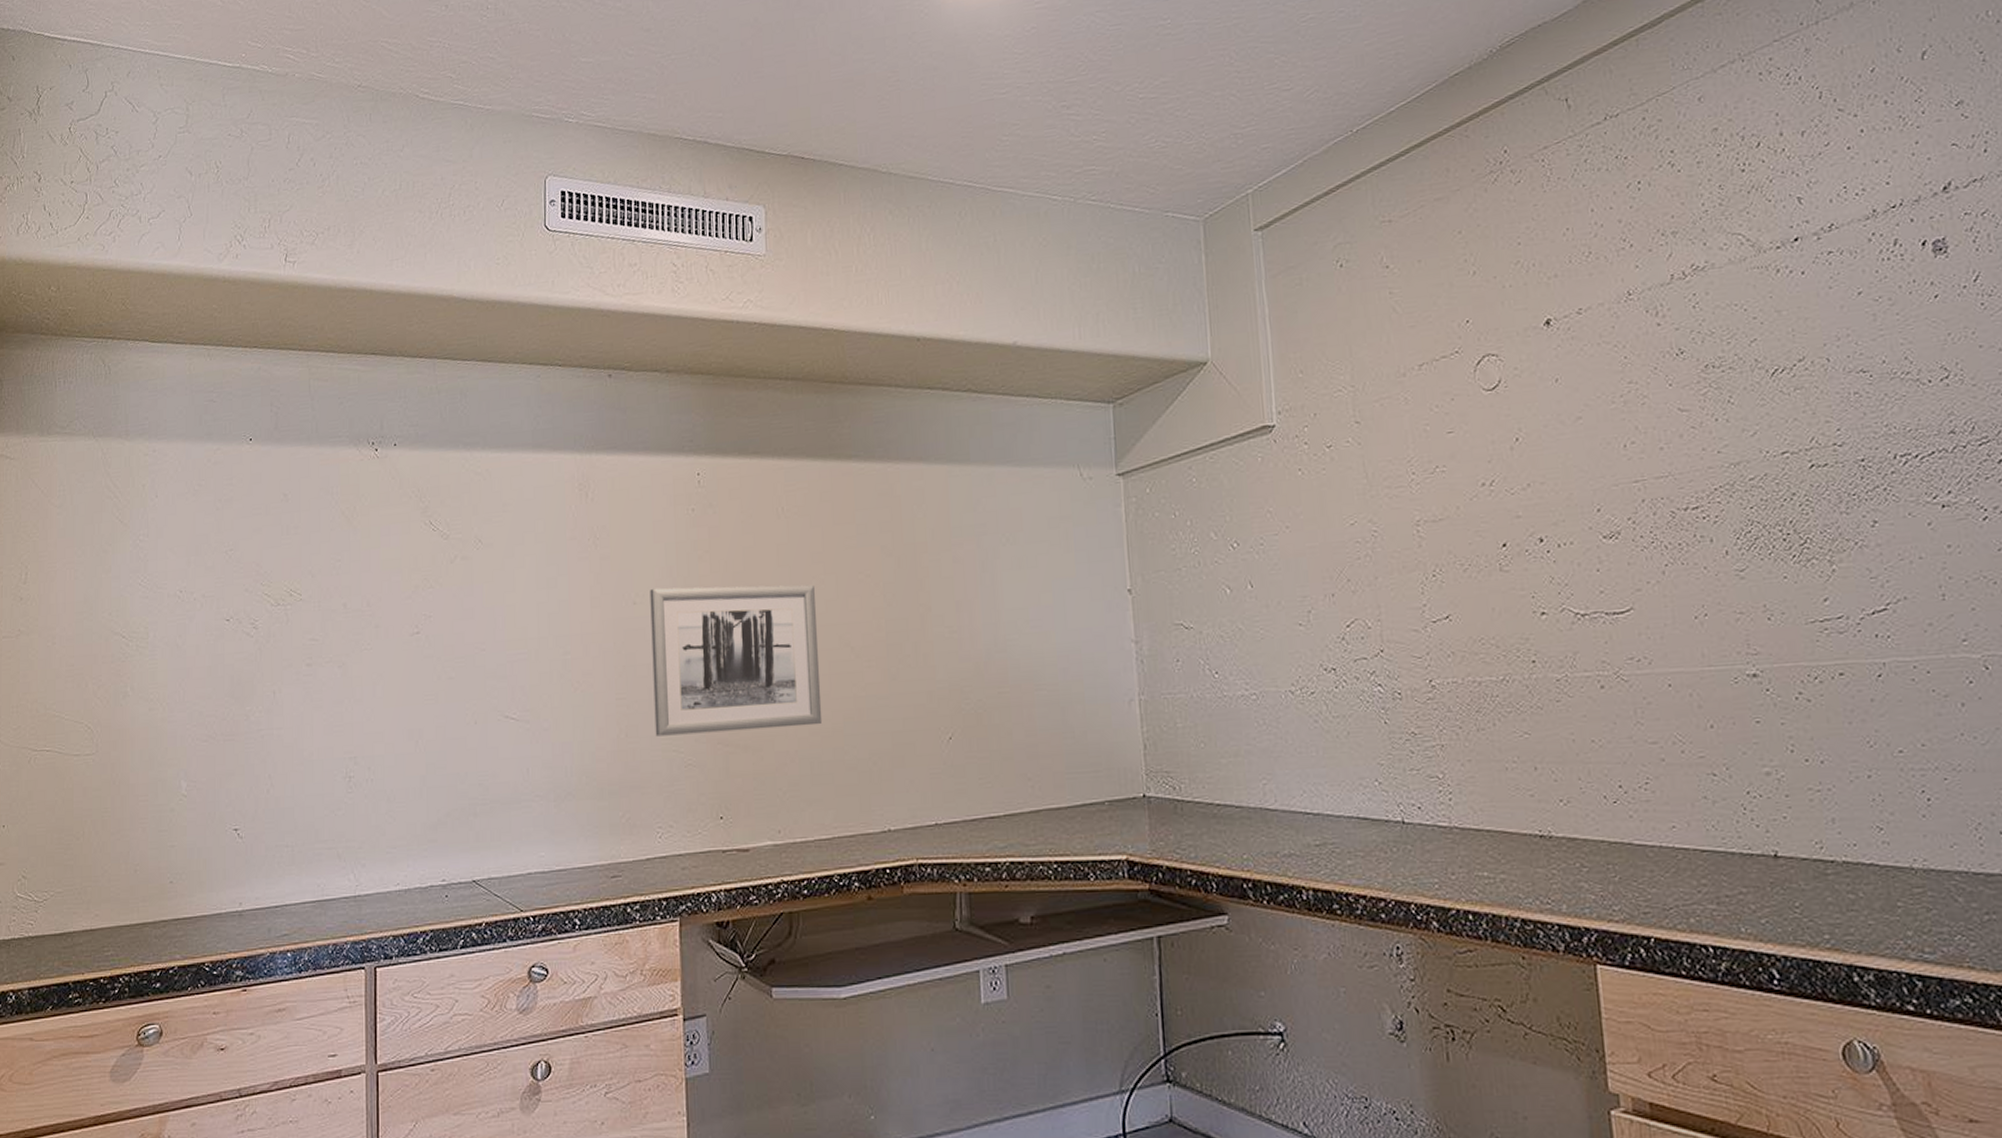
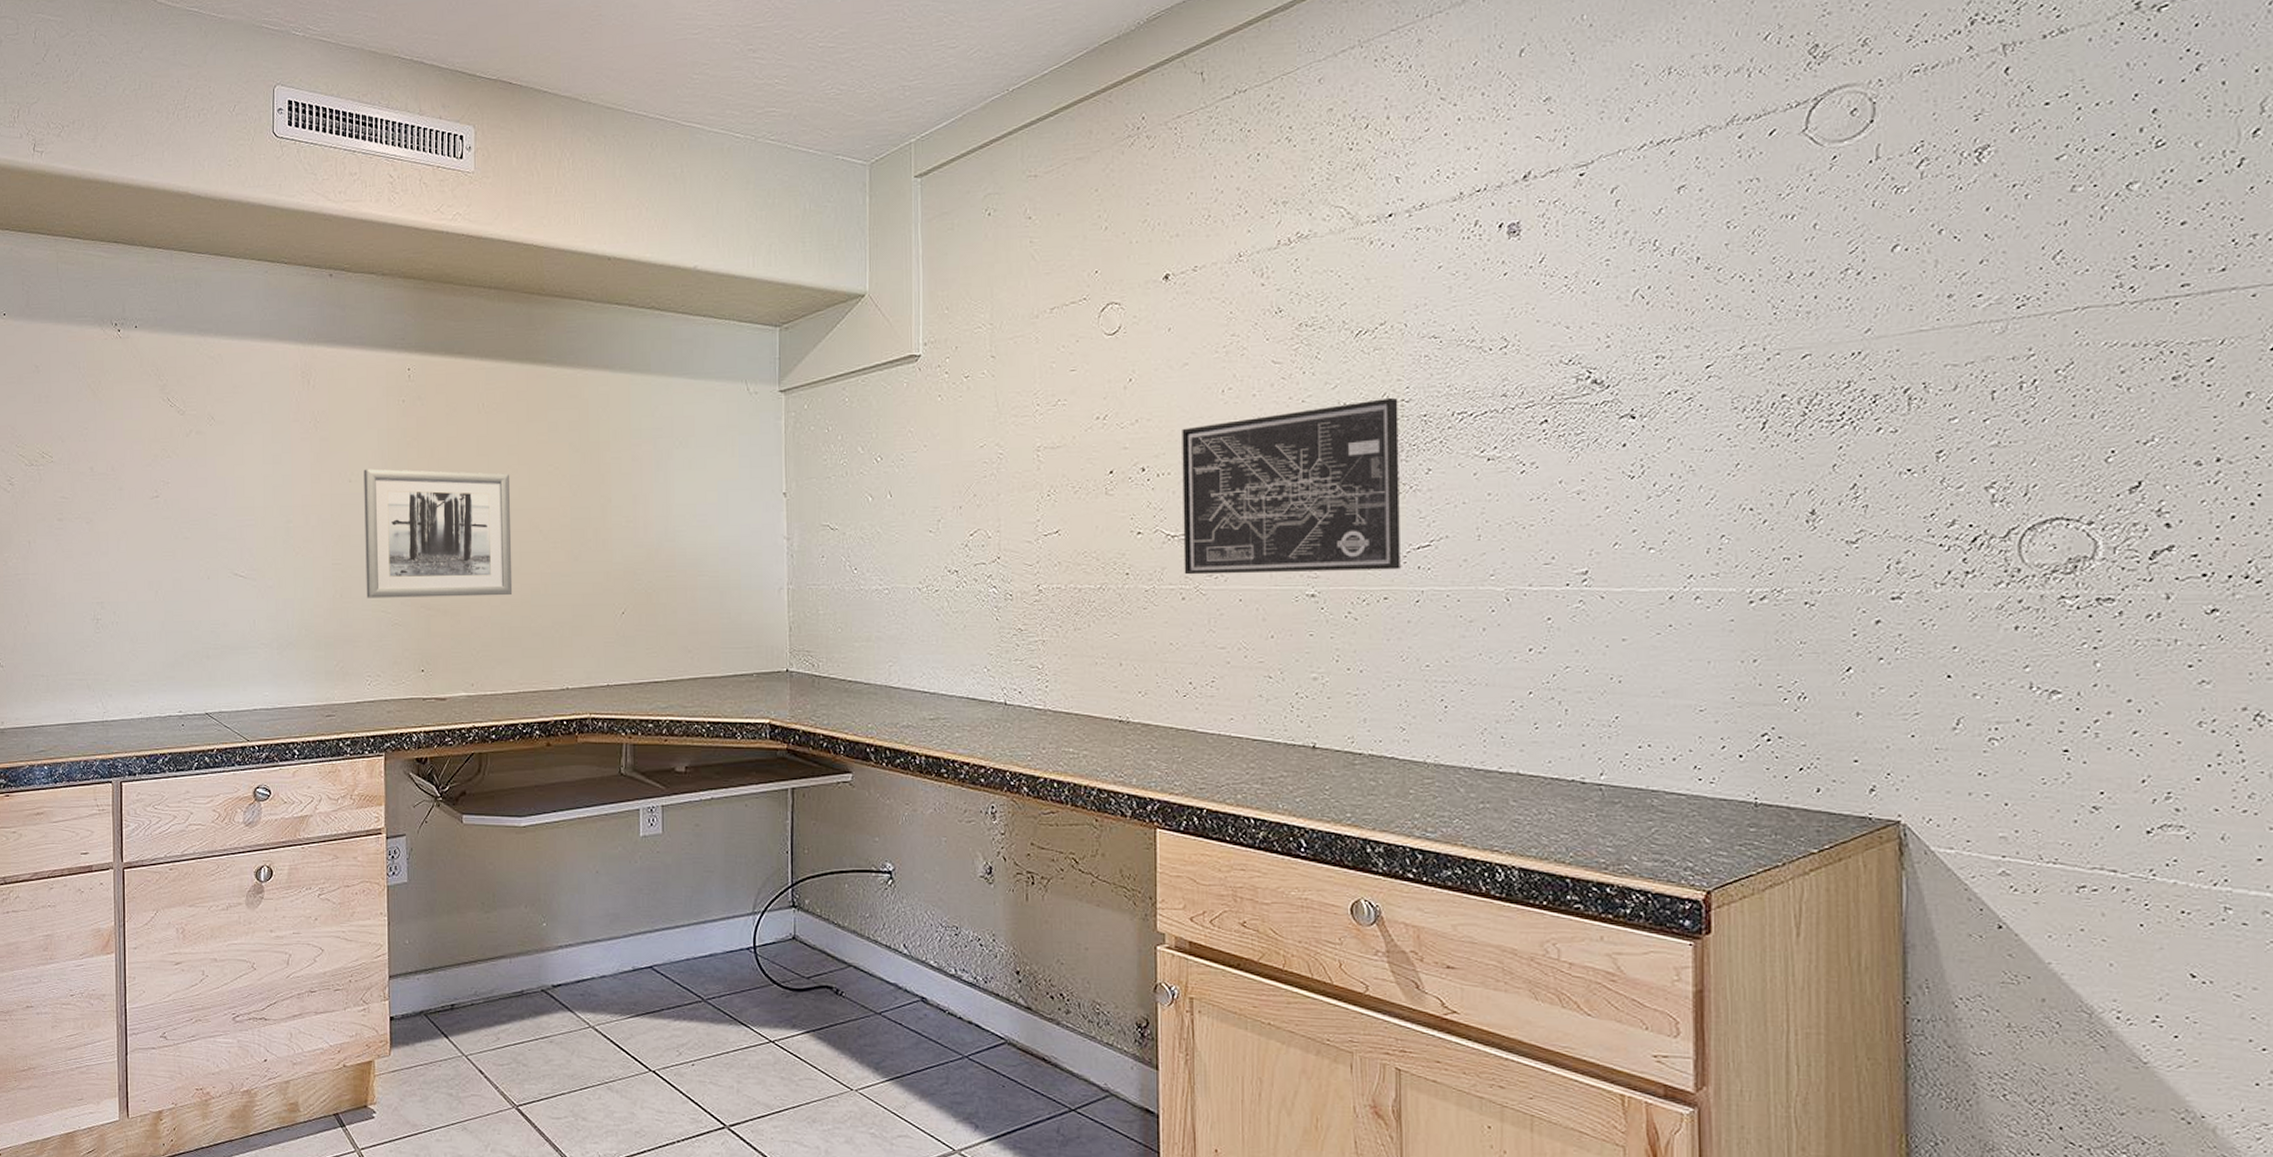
wall art: none [1581,441,1855,659] -> present [1182,397,1400,575]

